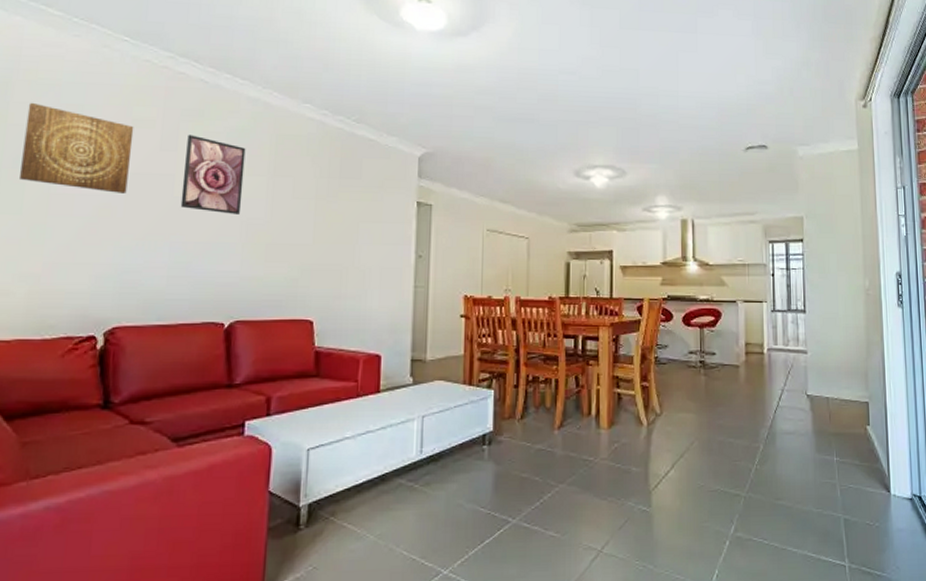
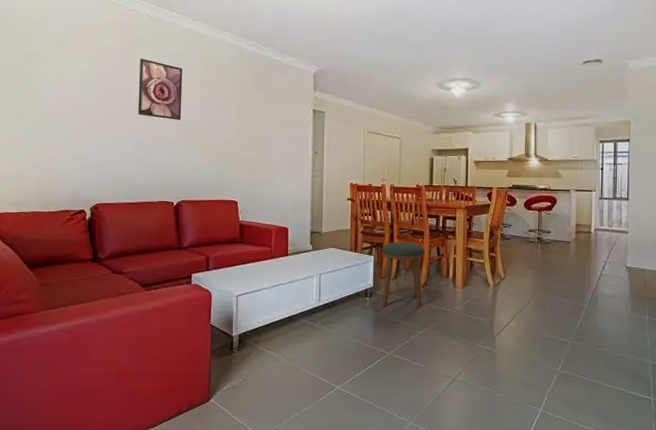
wall art: present [20,102,134,193] -> none [24,35,101,104]
stool: none [505,370,560,457] -> present [382,242,425,307]

